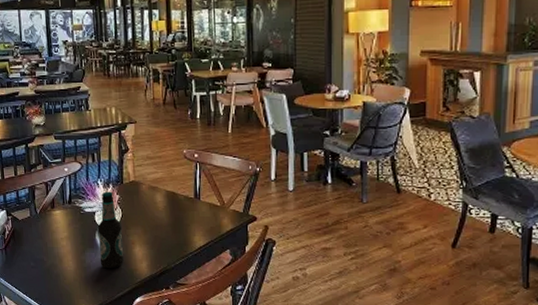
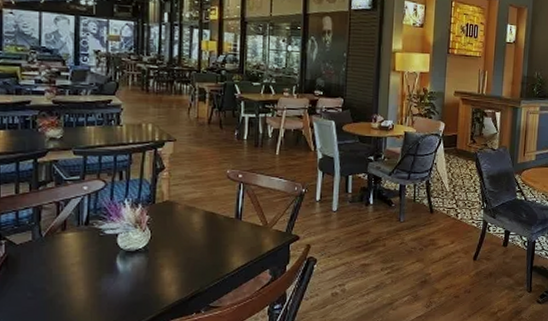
bottle: present [97,191,124,269] -> none [119,211,149,295]

